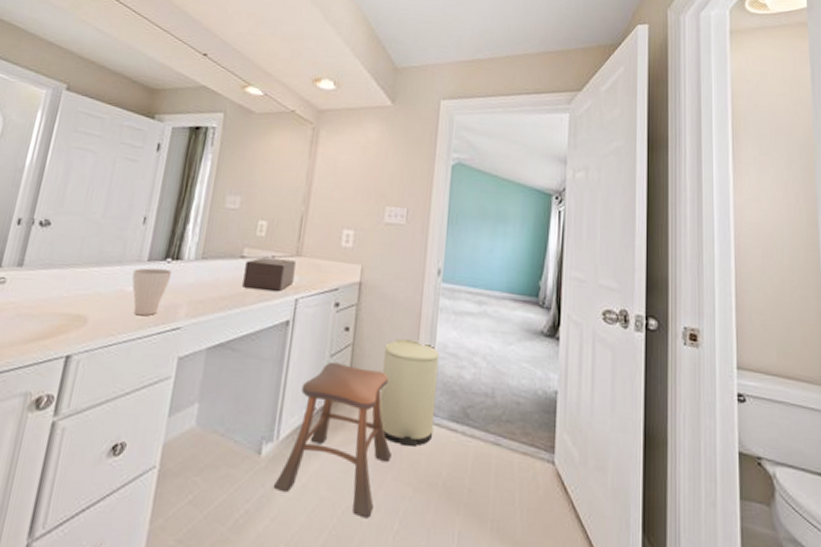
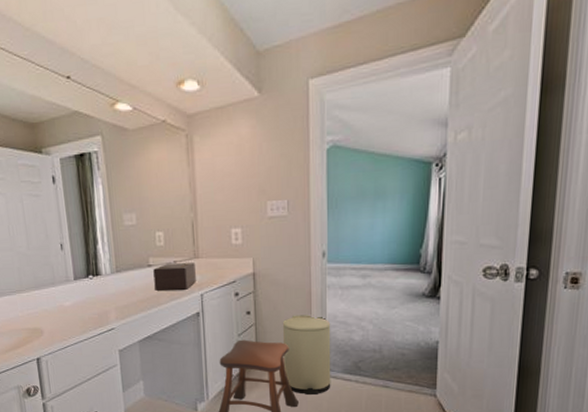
cup: present [131,268,172,316] -> none [65,285,96,323]

